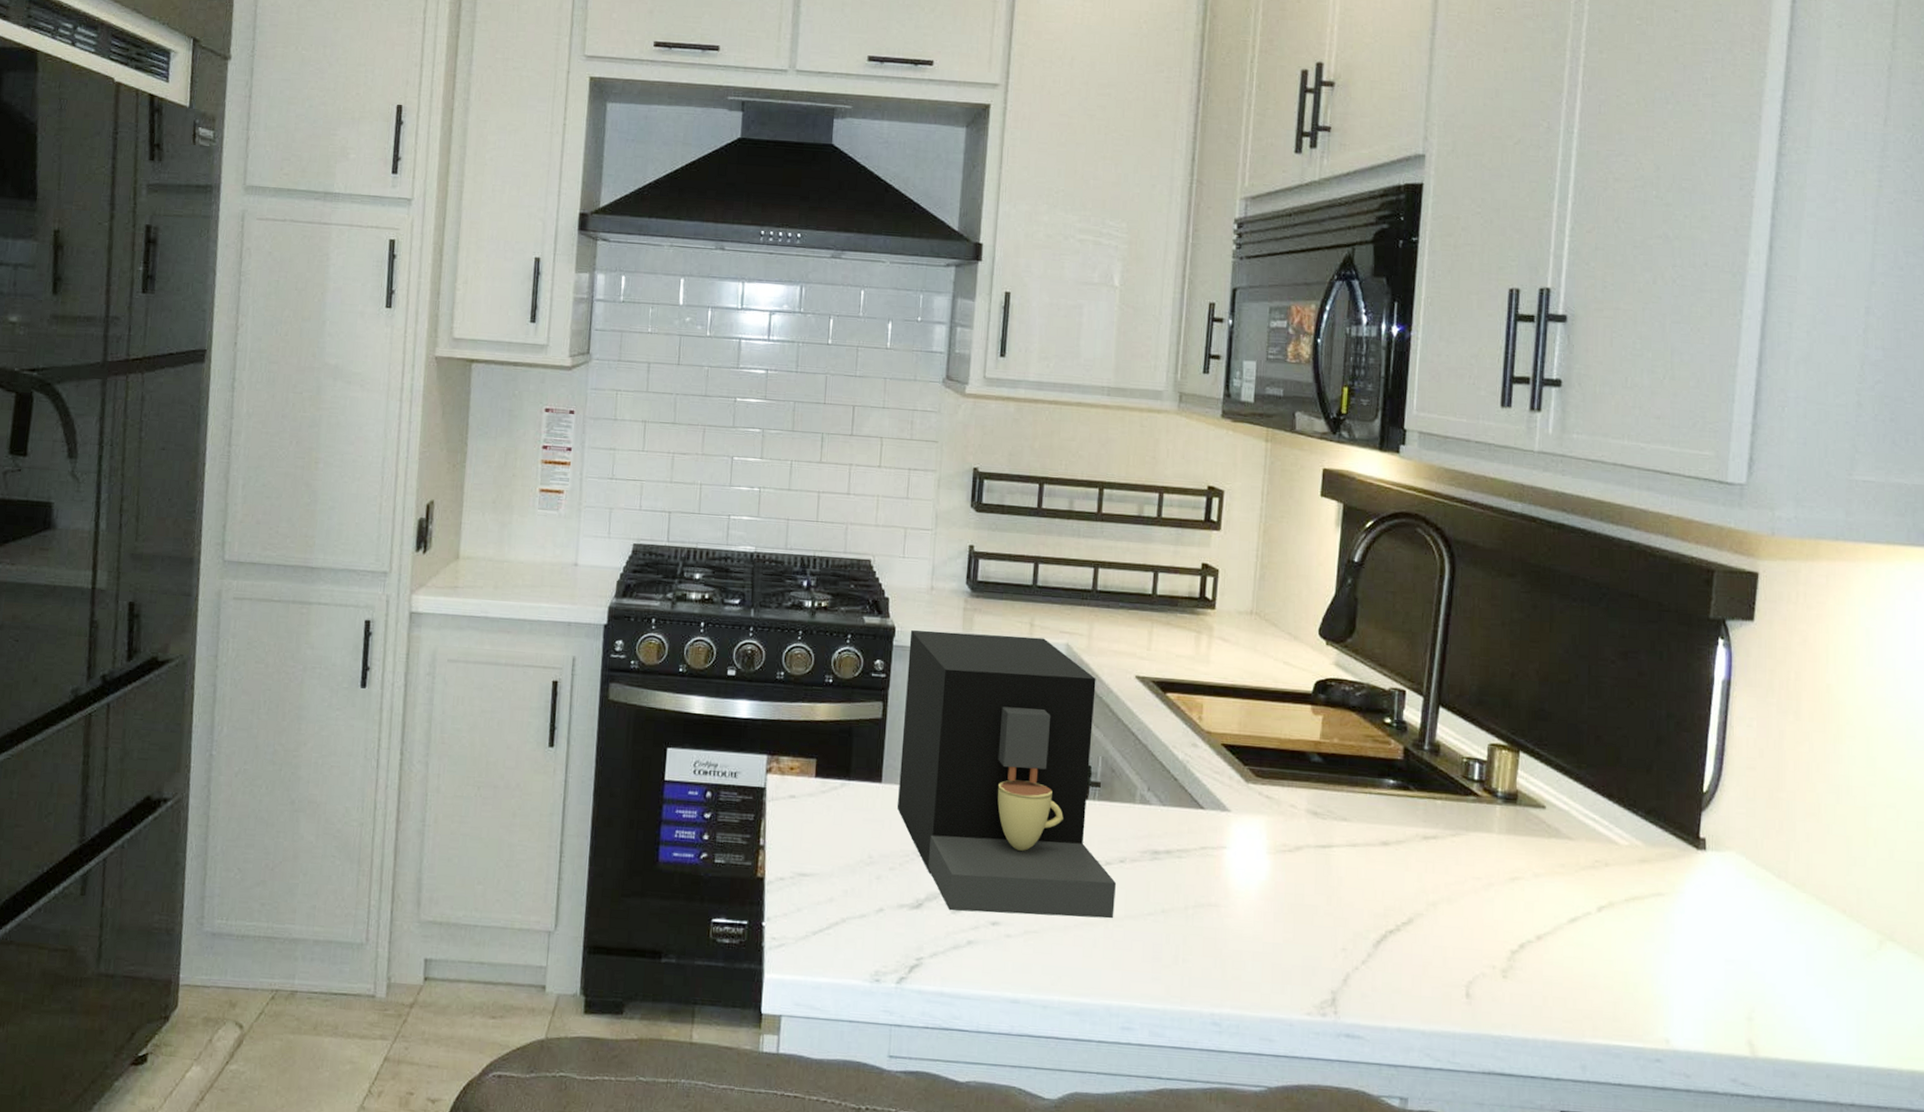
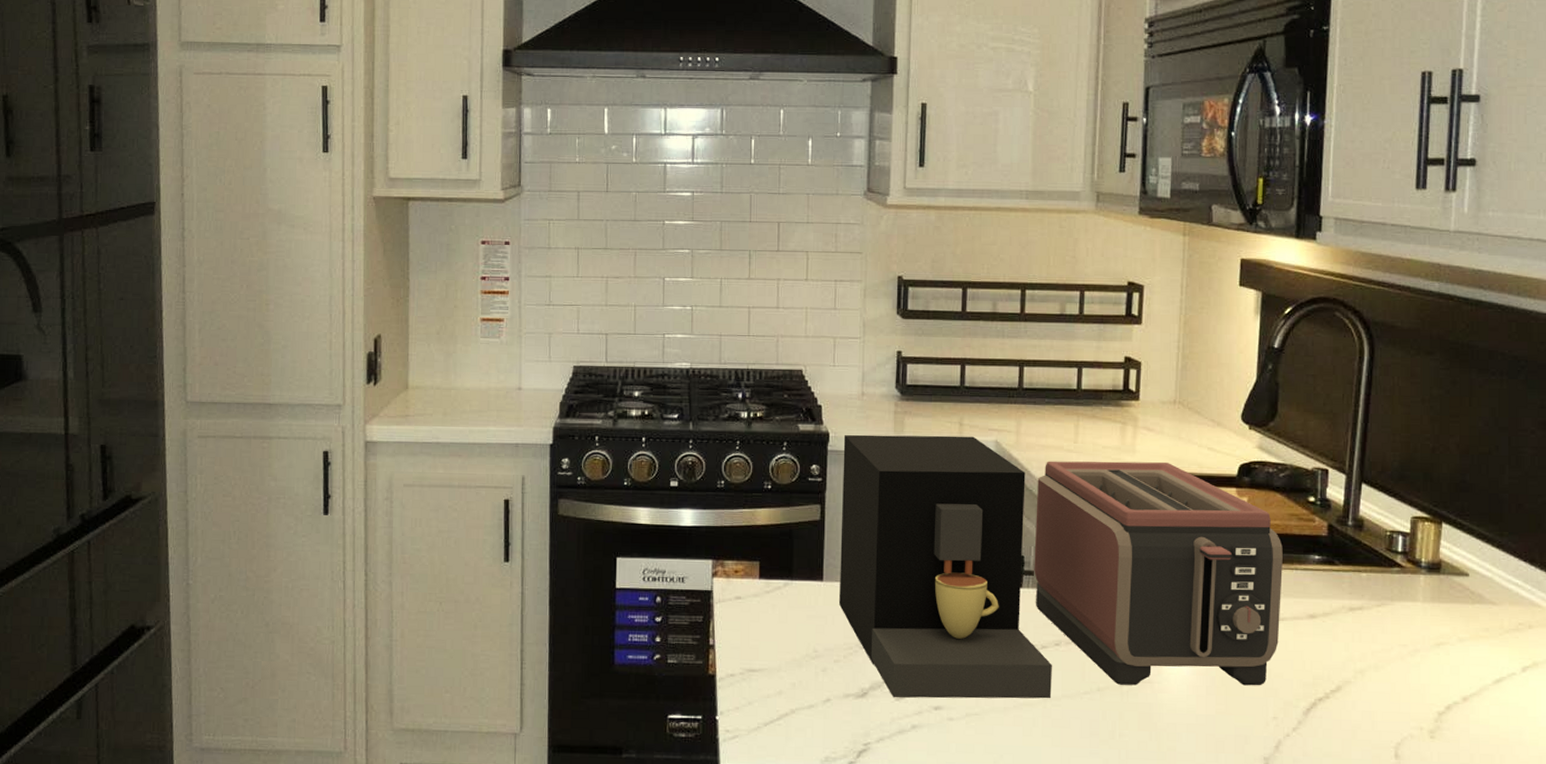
toaster: none [1101,667,1357,915] -> present [1034,461,1283,686]

